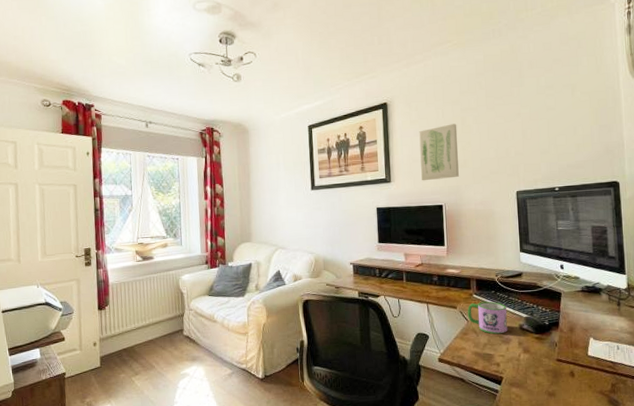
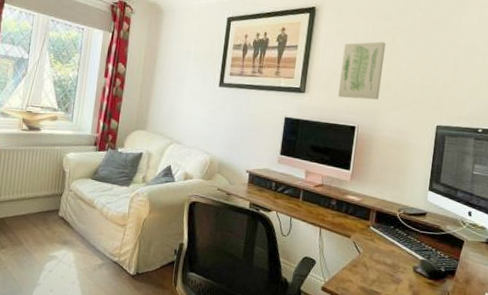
mug: present [467,301,508,335] -> none [360,235,404,273]

